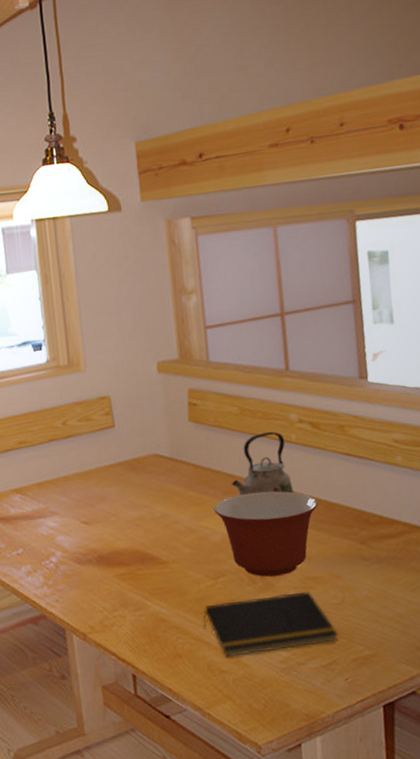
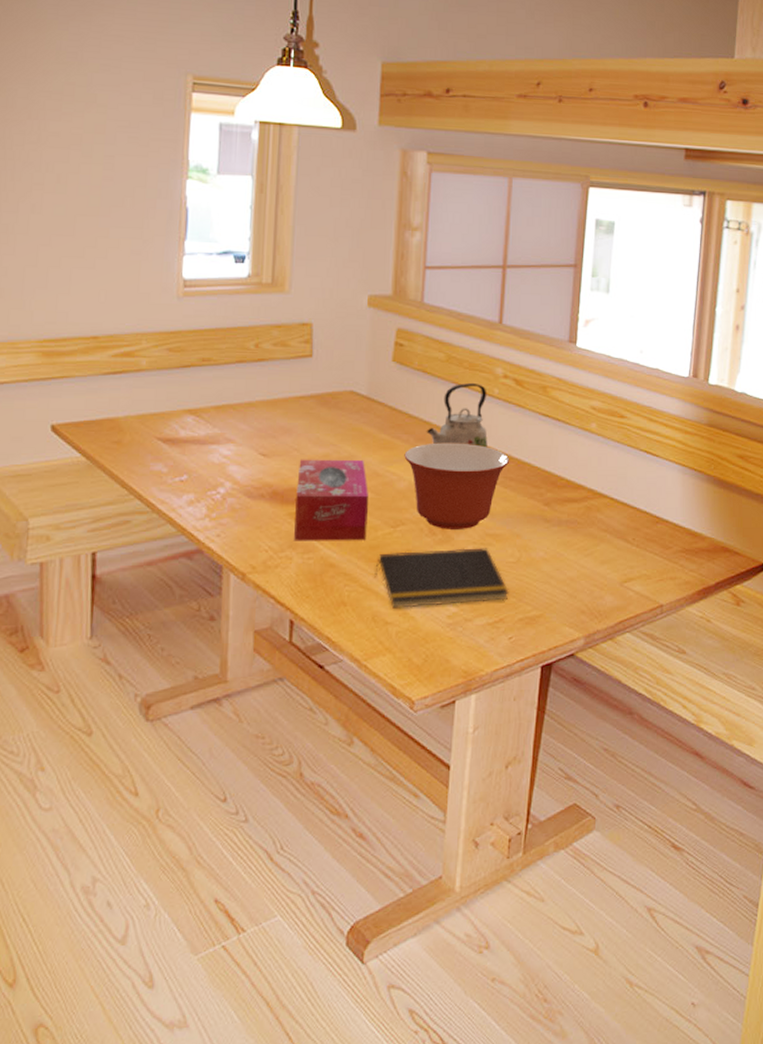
tissue box: none [118,518,191,601] -> present [294,459,368,542]

